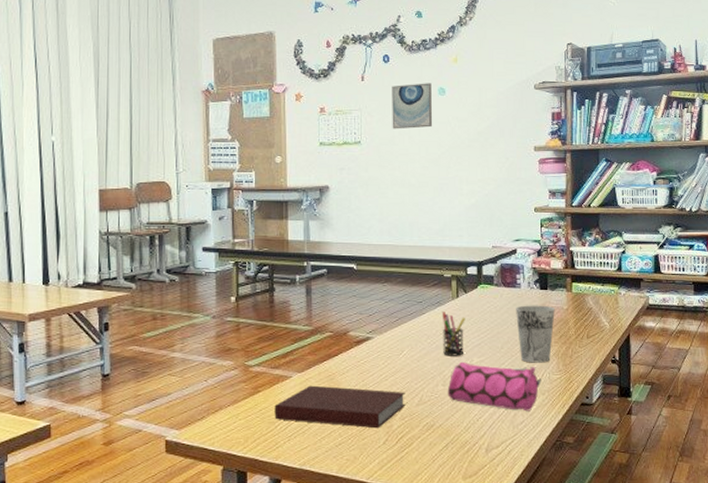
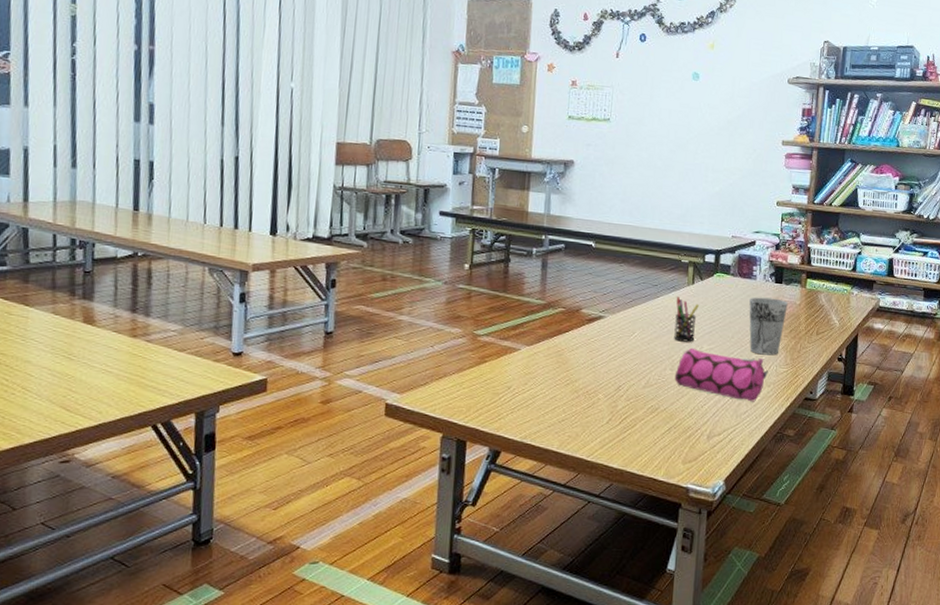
notebook: present [274,385,405,429] -> none [499,359,633,408]
wall art: present [392,83,432,129] -> none [643,65,686,112]

